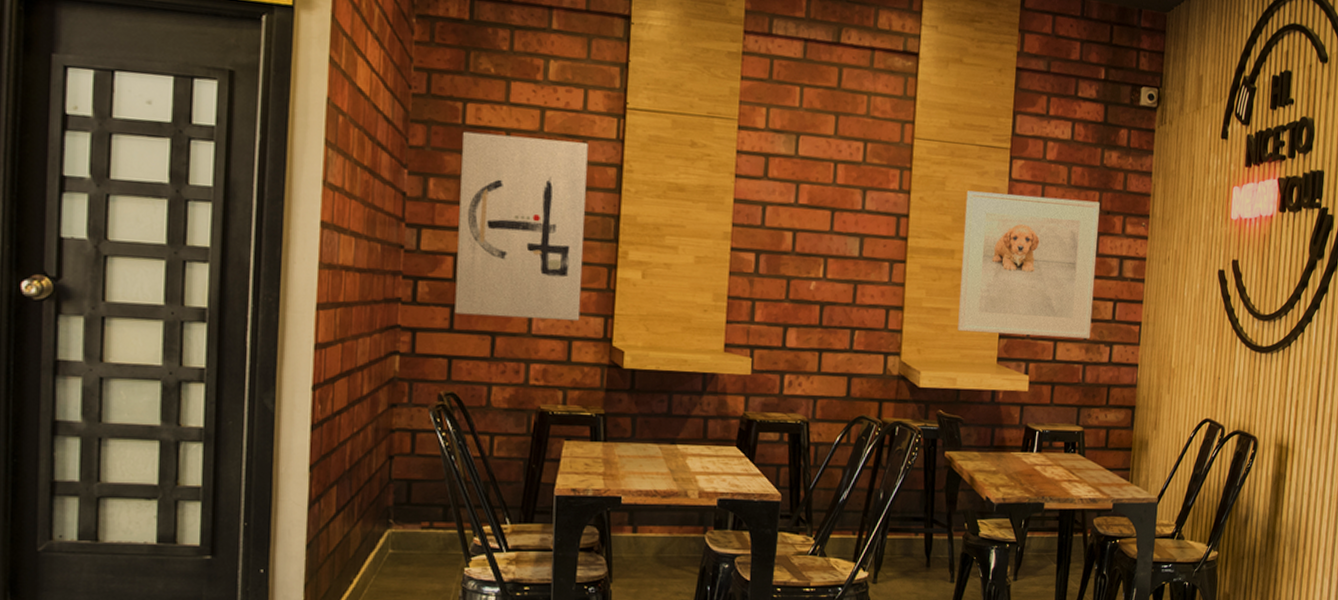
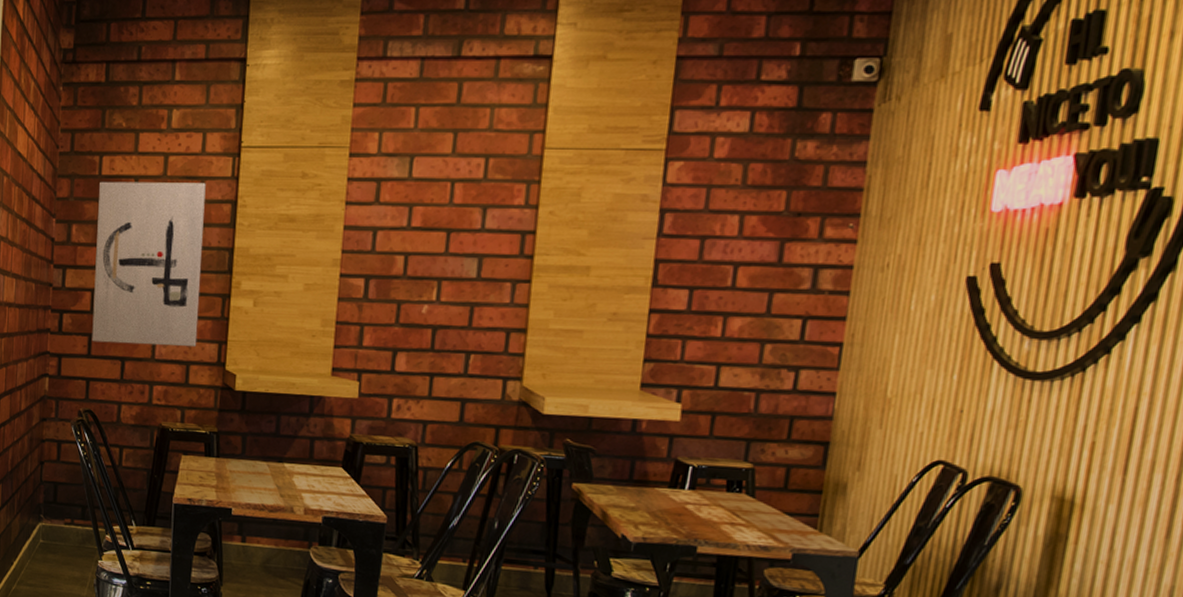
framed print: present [957,190,1100,339] -> none [591,200,787,362]

